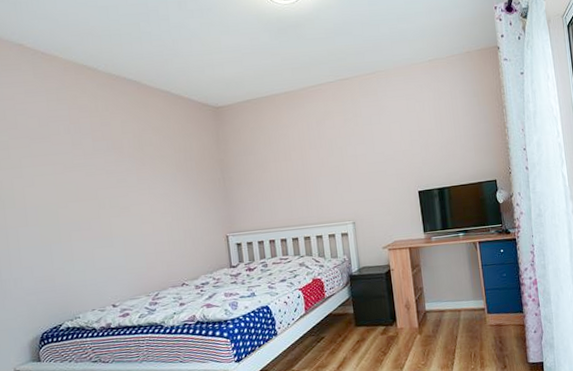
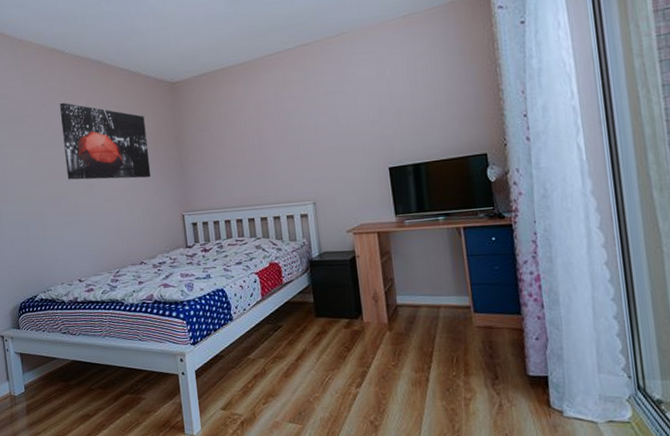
wall art: none [90,121,194,202] -> present [59,102,152,180]

